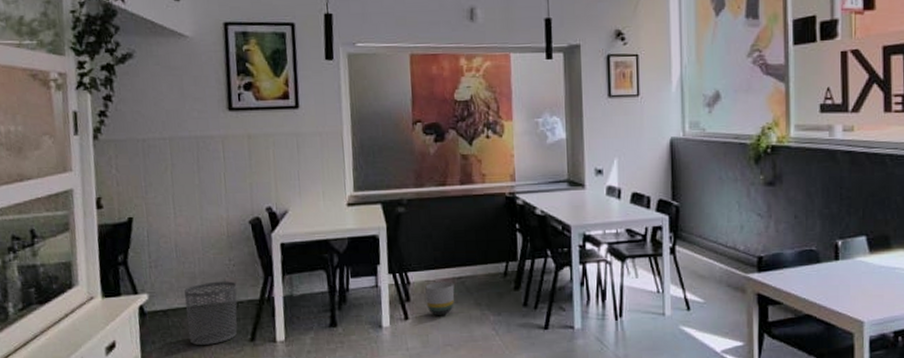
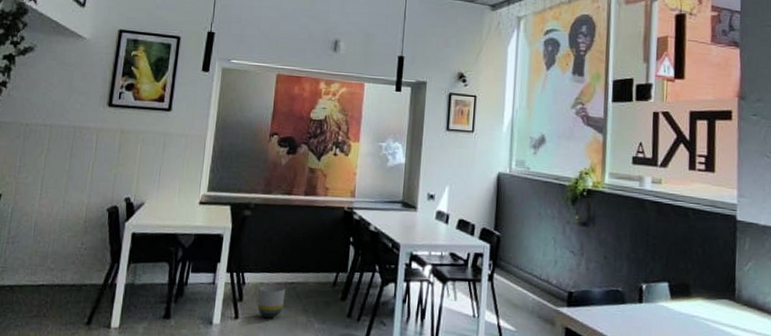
waste bin: present [184,281,237,345] -> none [28,262,84,325]

